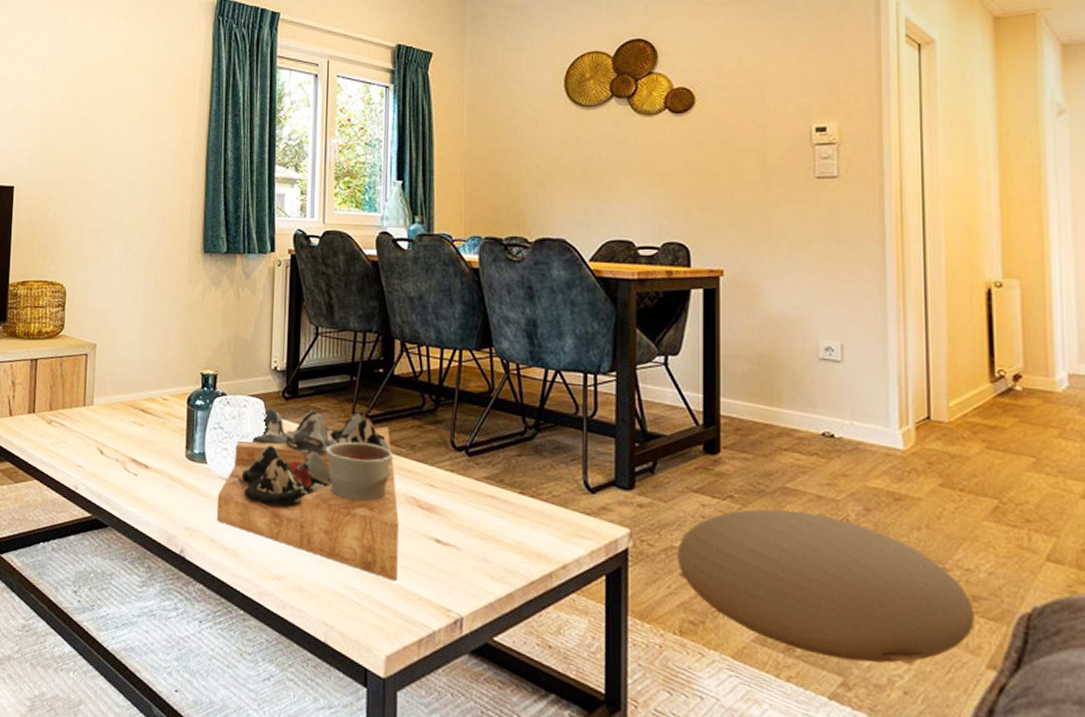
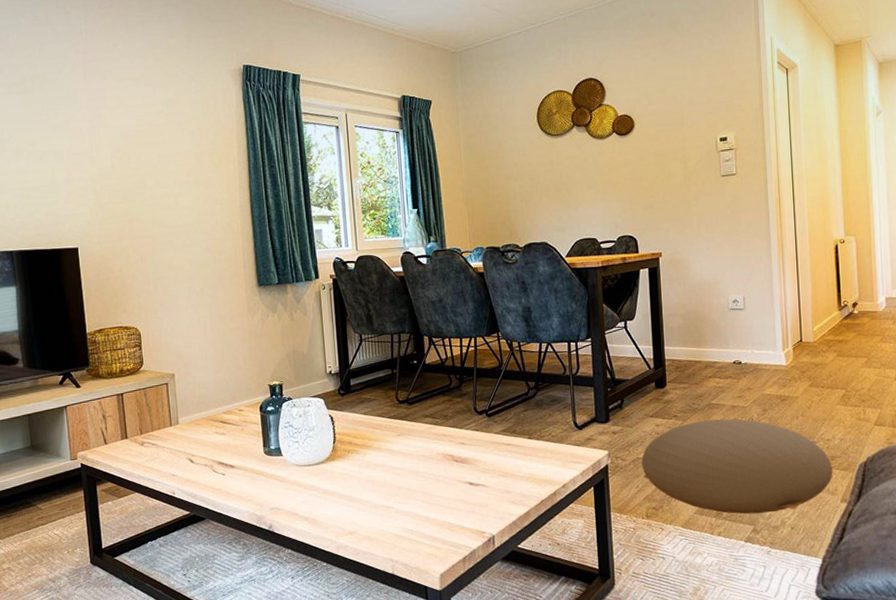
decorative tray: present [217,408,399,582] -> none [295,395,443,519]

